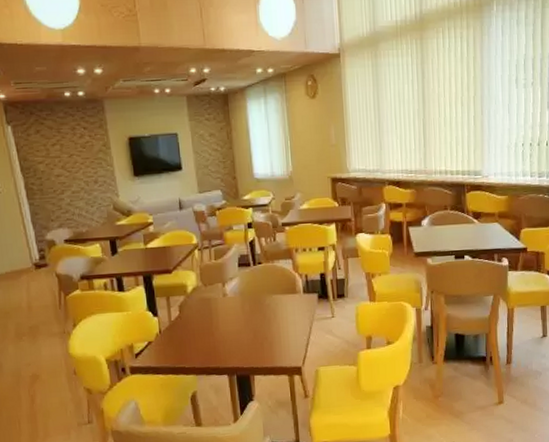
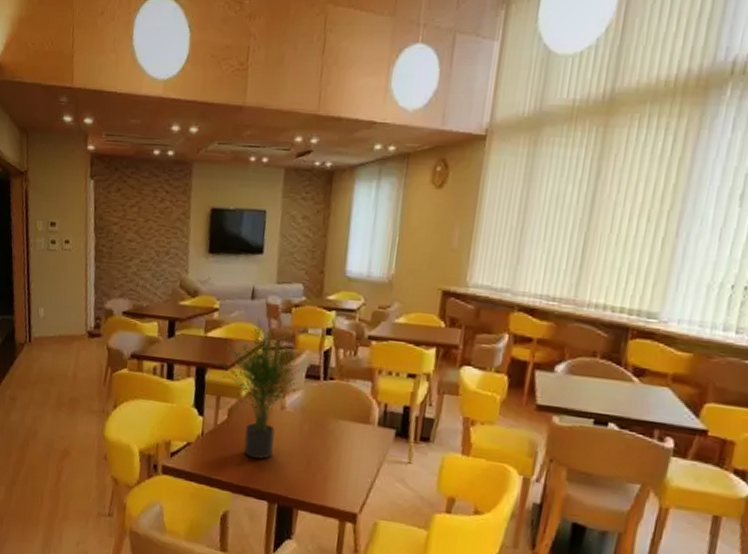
potted plant: none [156,224,235,342] -> present [212,317,301,459]

